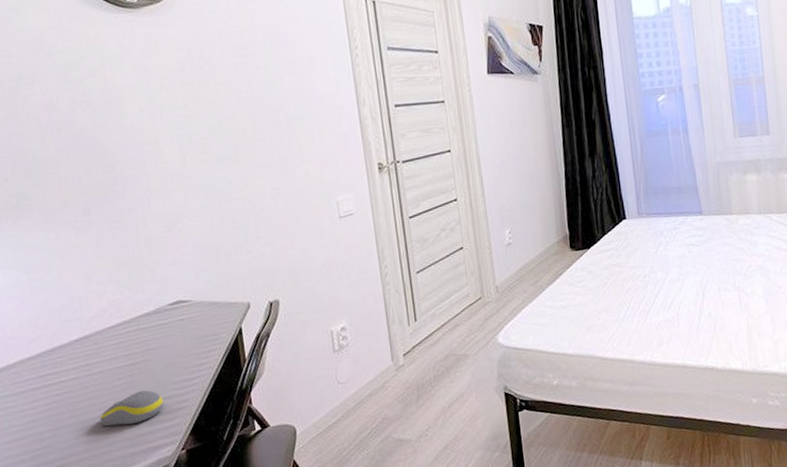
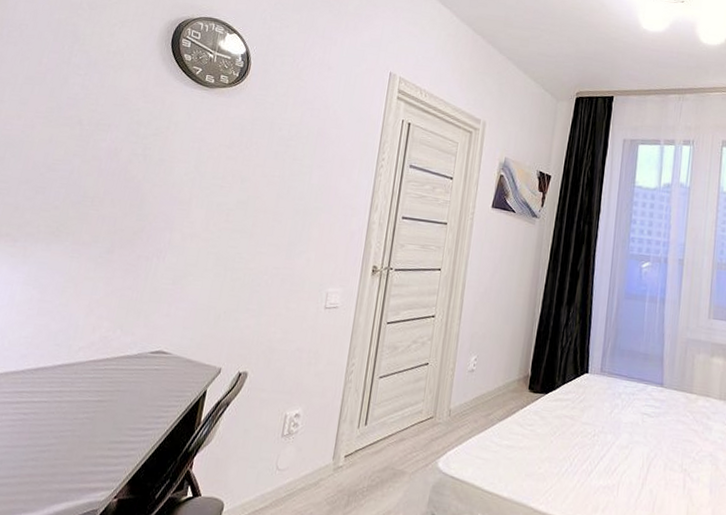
computer mouse: present [100,390,165,427] -> none [52,429,115,460]

